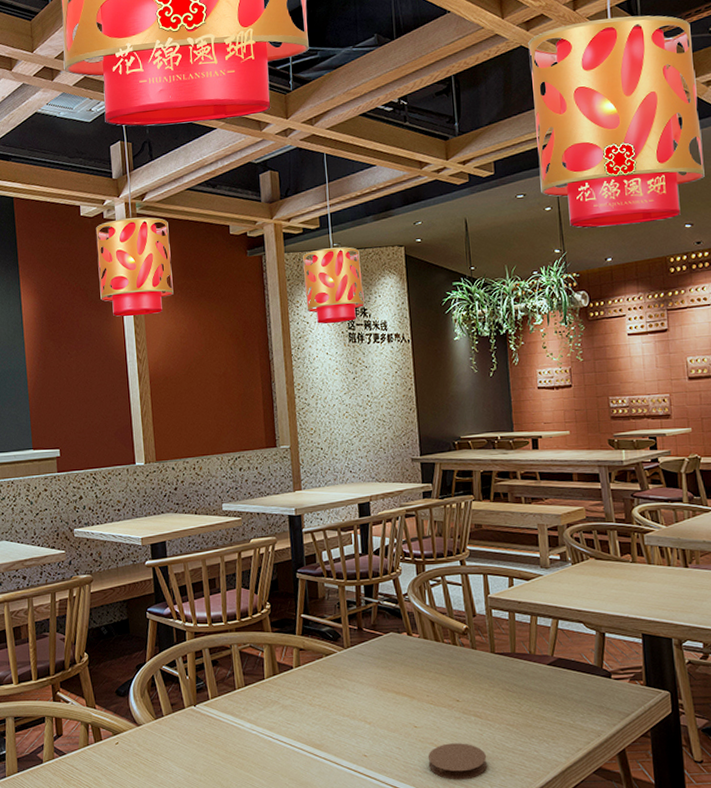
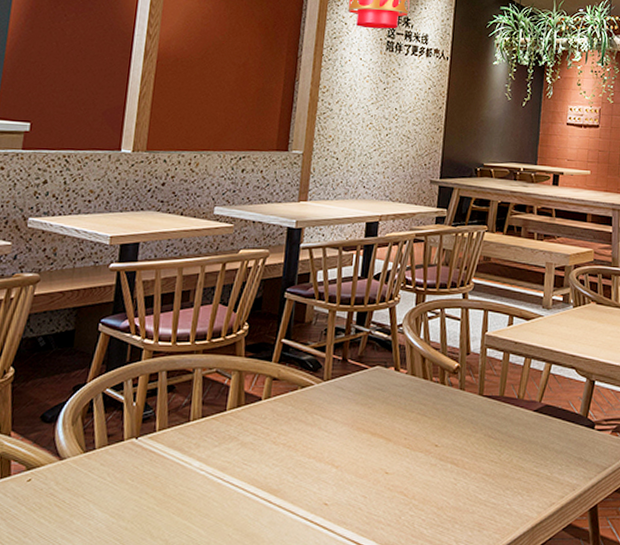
coaster: present [428,743,488,780] -> none [393,493,457,535]

